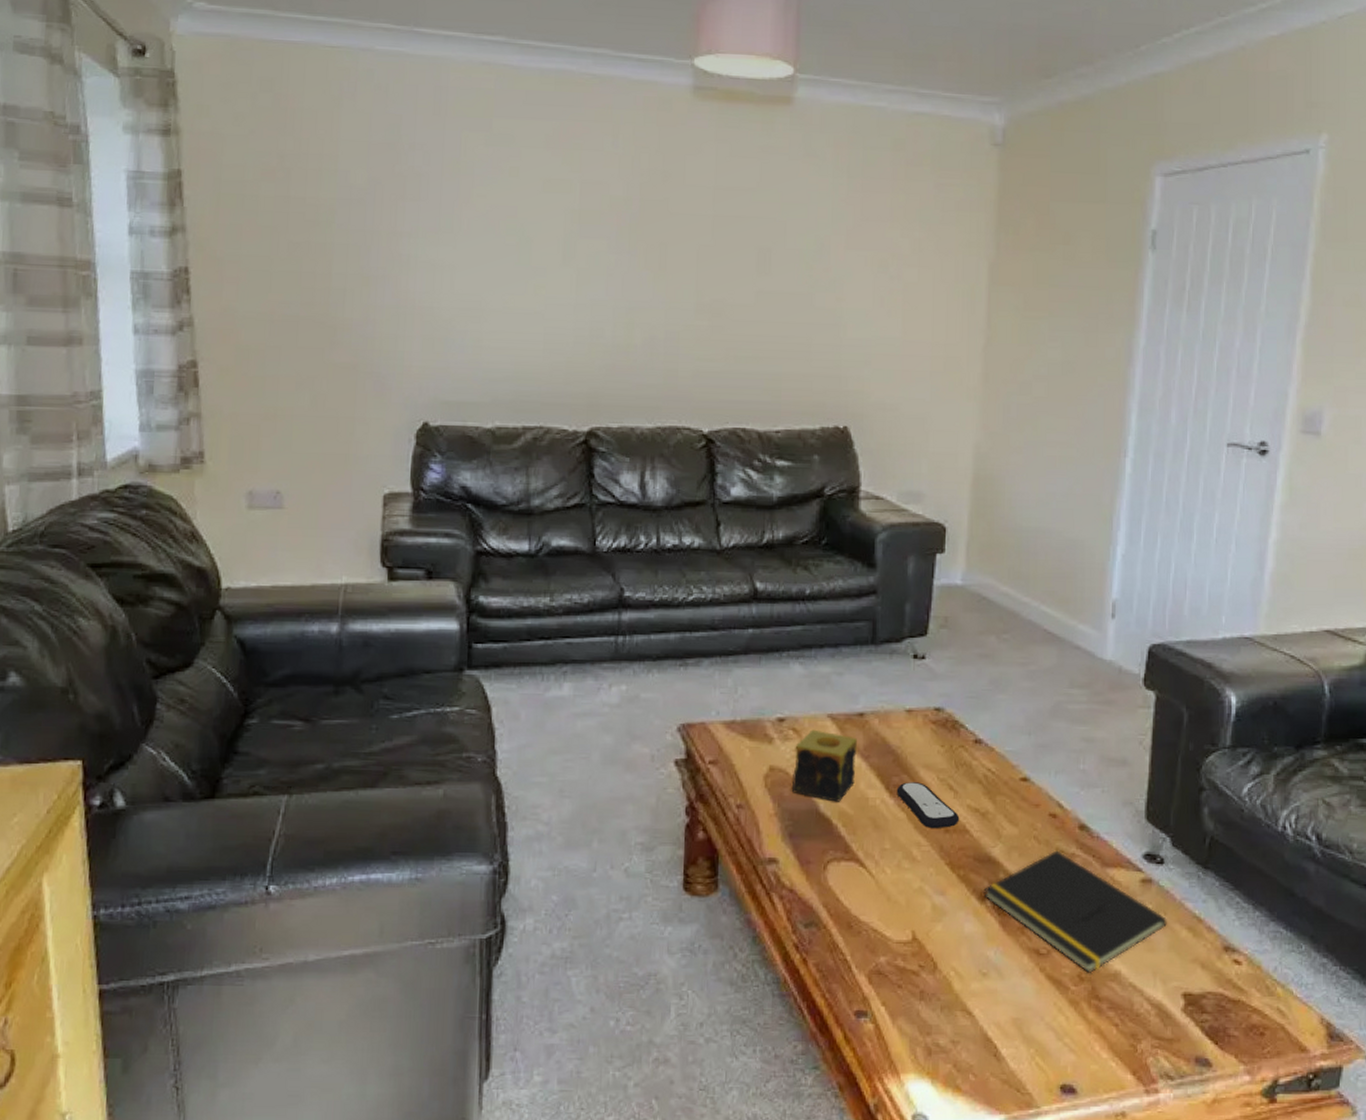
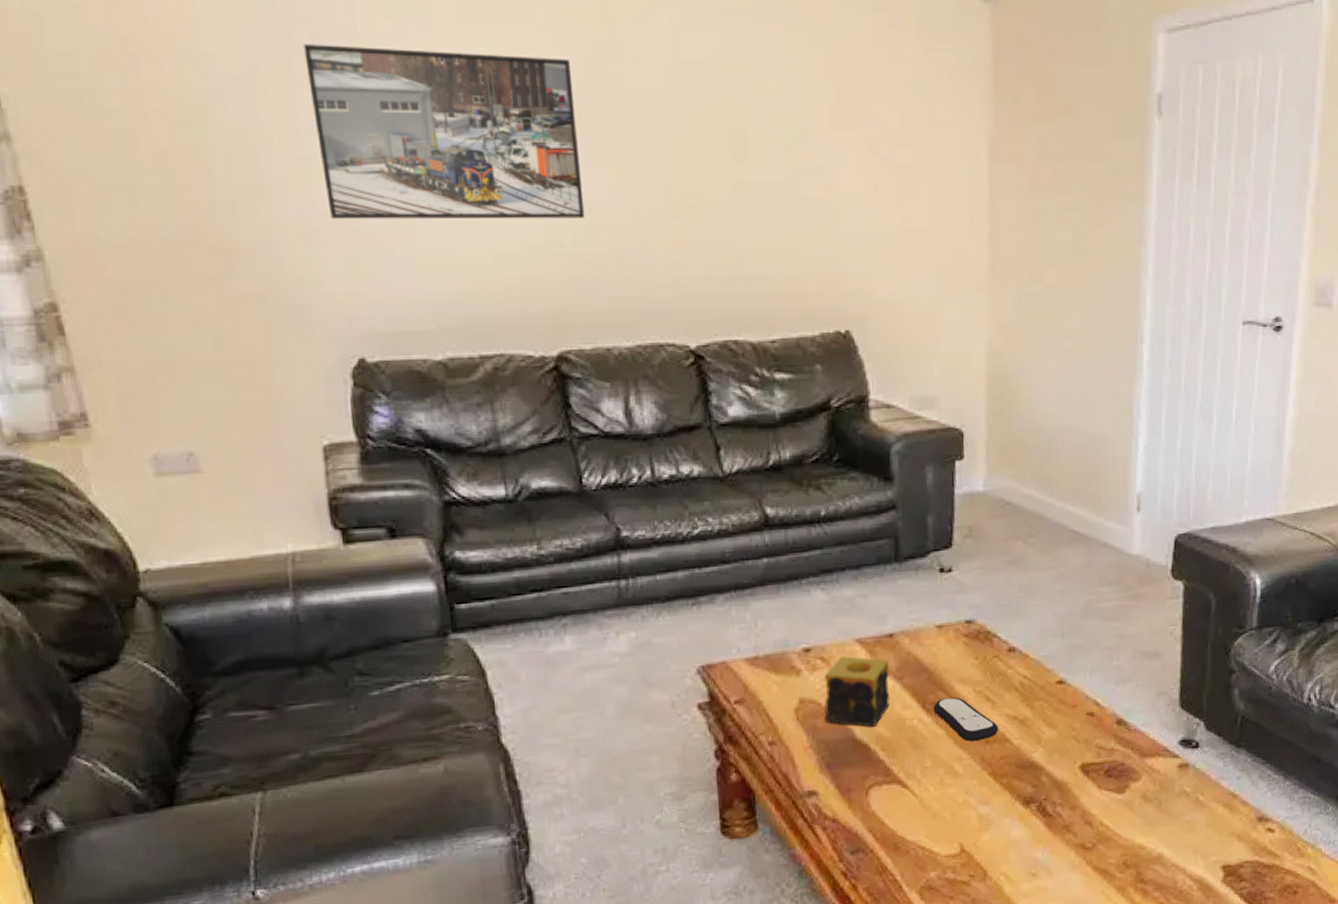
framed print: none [416,164,629,315] -> present [303,44,585,220]
notepad: present [984,850,1167,973] -> none [1028,747,1204,860]

